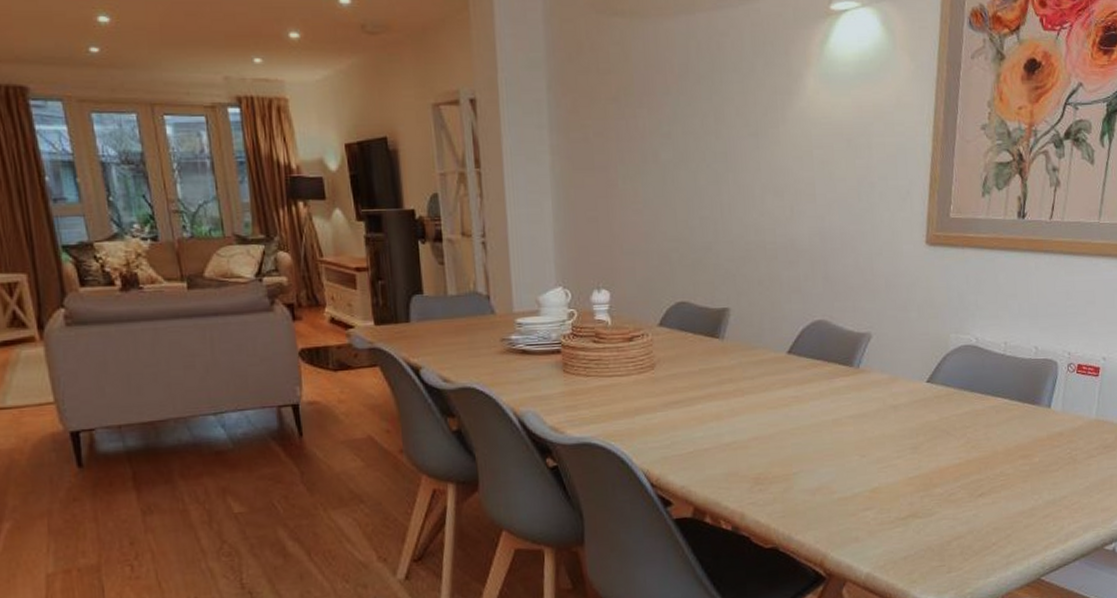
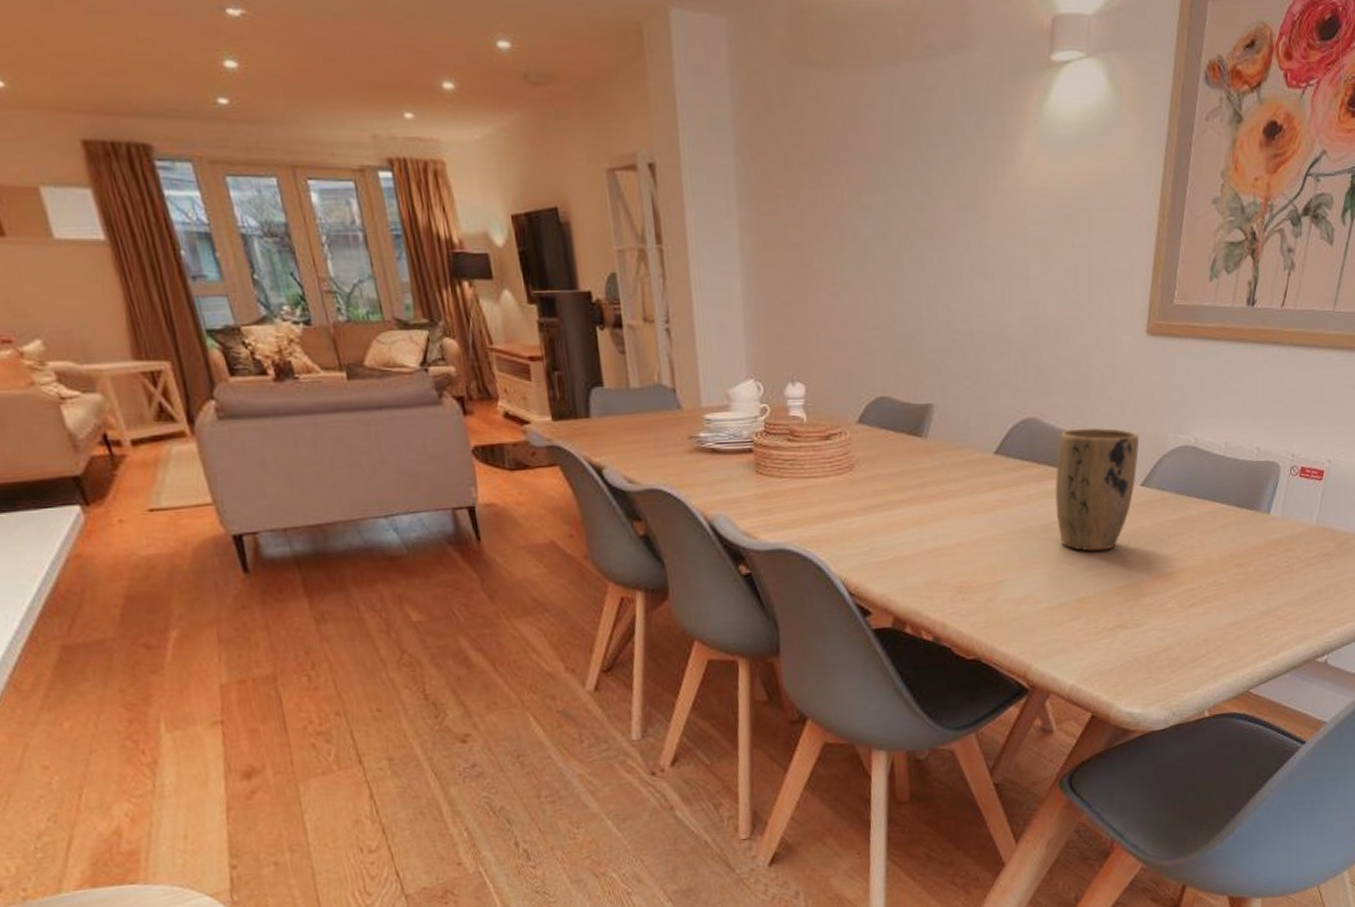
plant pot: none [845,329,924,444] -> present [1055,427,1140,552]

